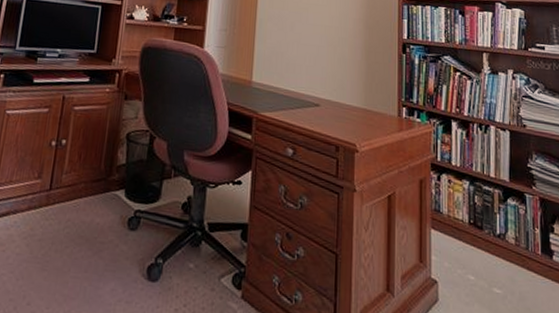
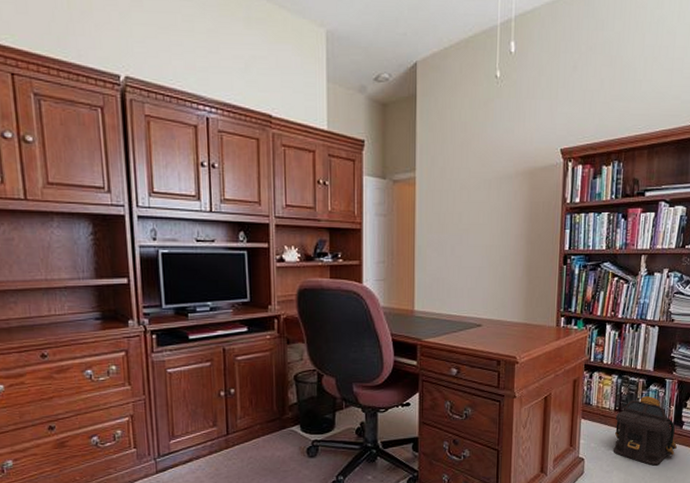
backpack: none [470,211,549,305] -> present [613,396,677,466]

